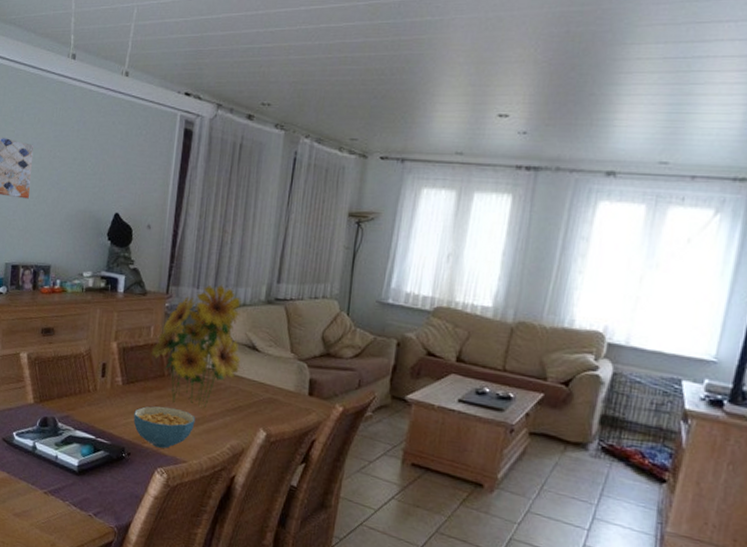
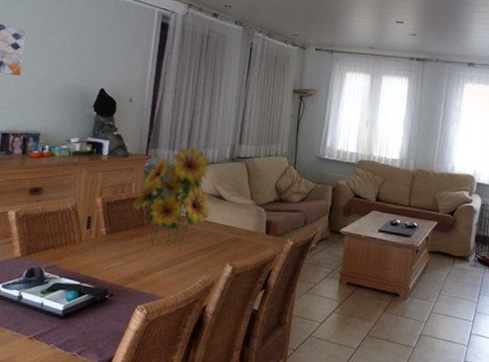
cereal bowl: present [133,406,196,449] -> none [116,251,172,288]

